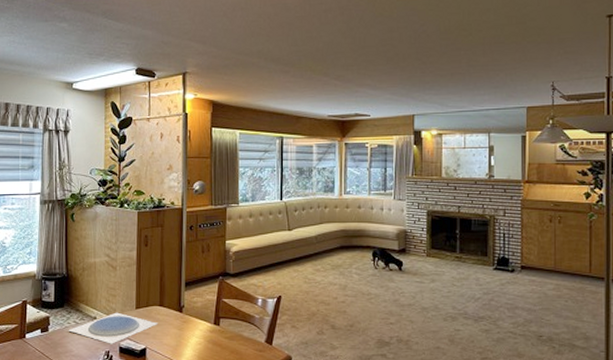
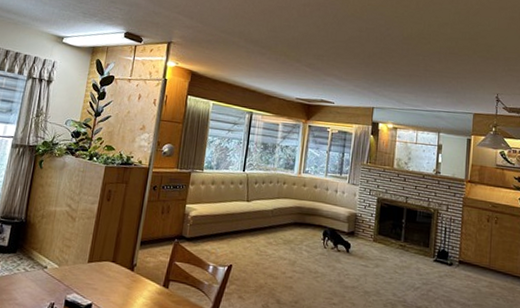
plate: present [68,312,159,344] -> none [16,263,109,297]

